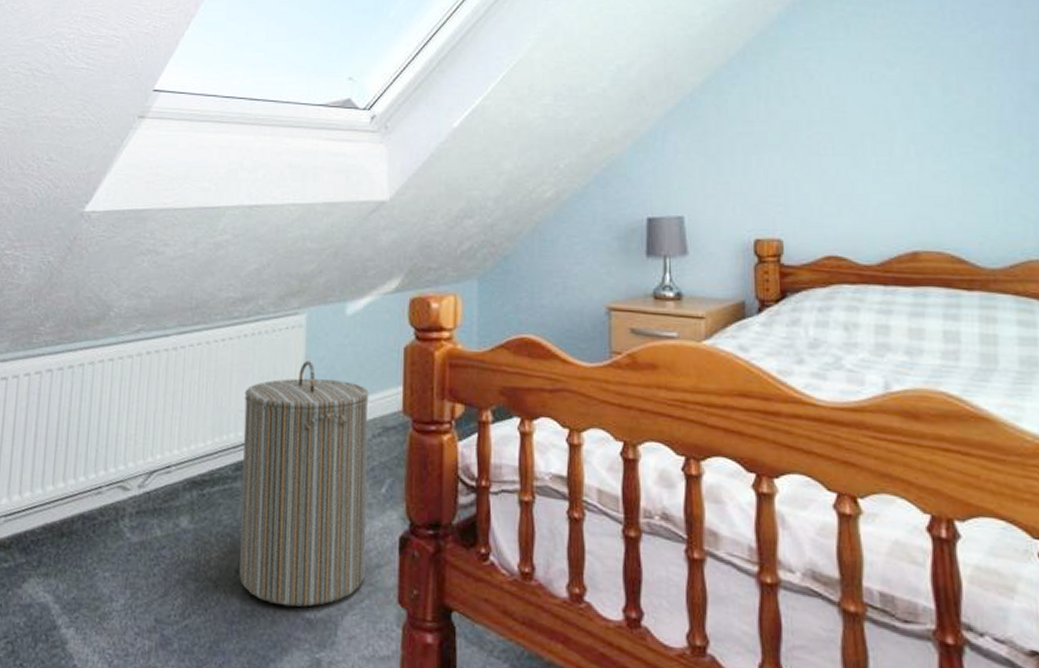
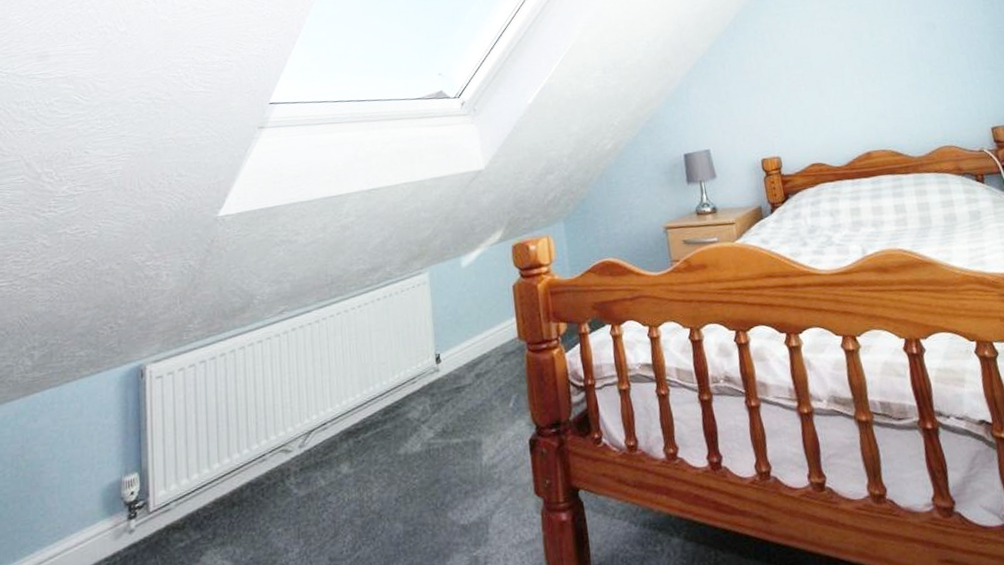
laundry hamper: present [239,361,369,607] -> none [383,311,505,520]

